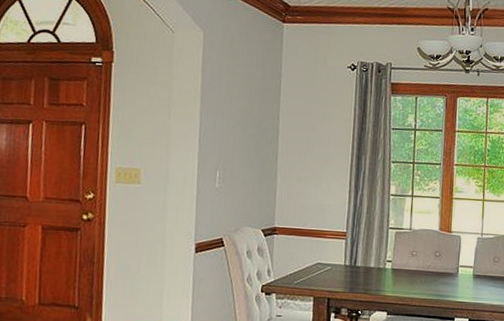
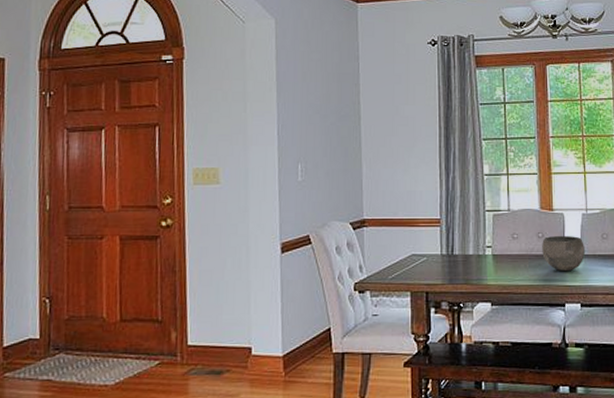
bowl: none [438,255,477,289] -> present [542,235,585,272]

